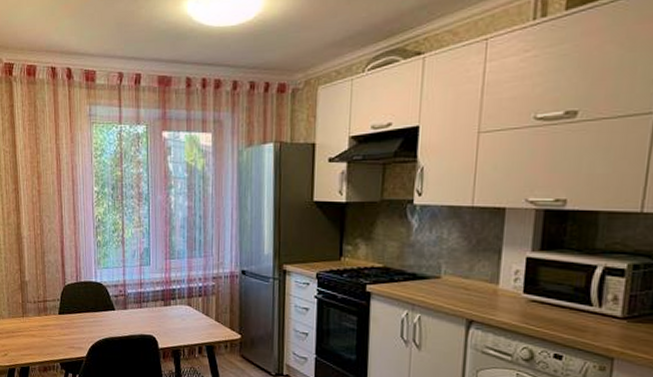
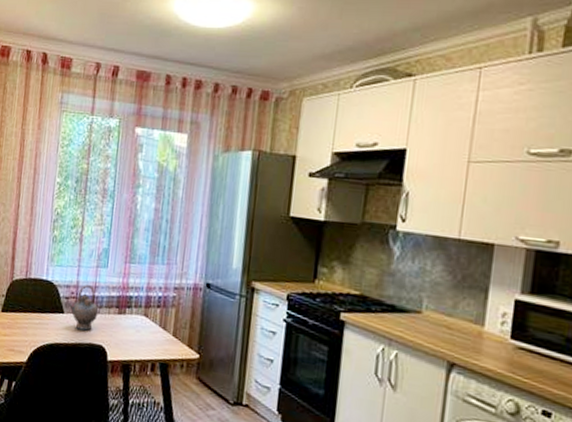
teapot: none [117,283,146,324] -> present [67,285,99,331]

